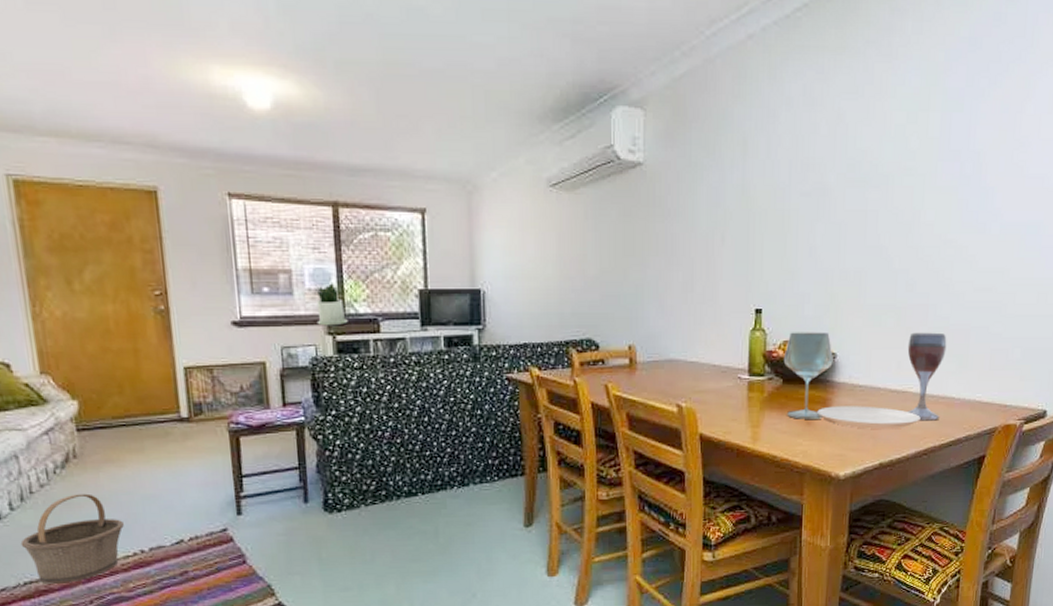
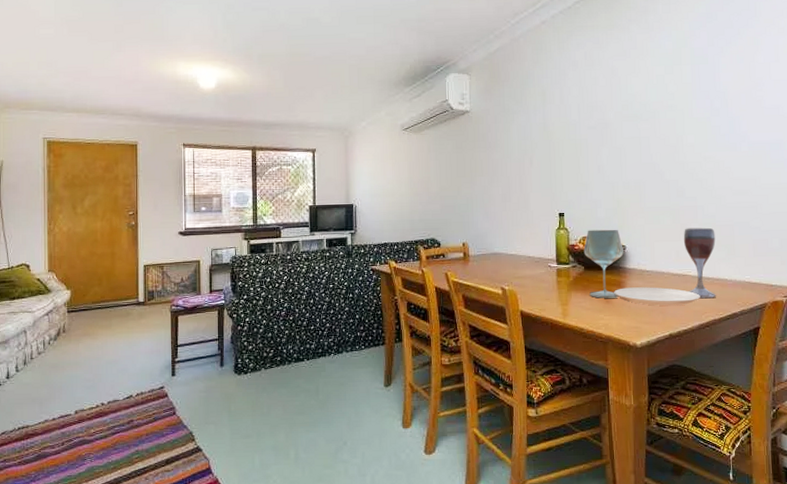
basket: present [20,493,124,584] -> none [20,359,92,429]
planter: present [314,283,348,326] -> none [236,203,259,234]

